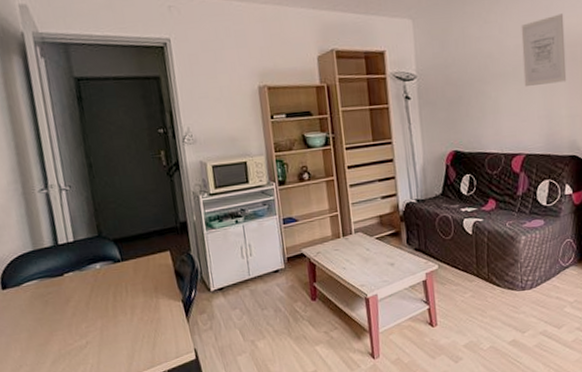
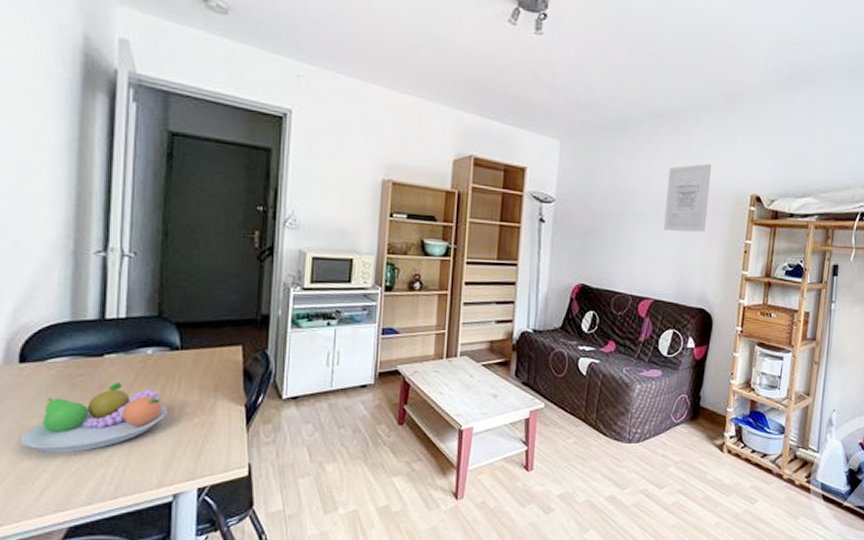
fruit bowl: none [16,295,122,359] -> present [20,382,167,452]

